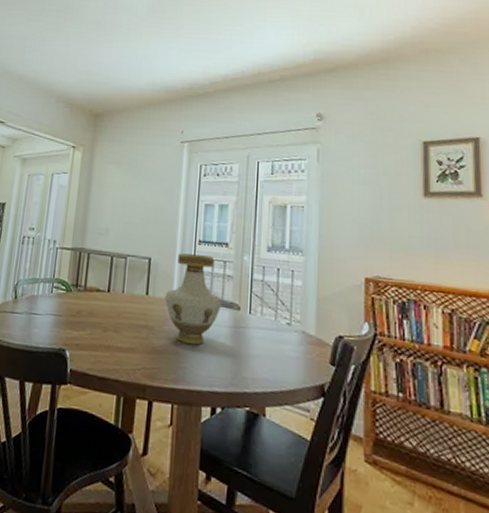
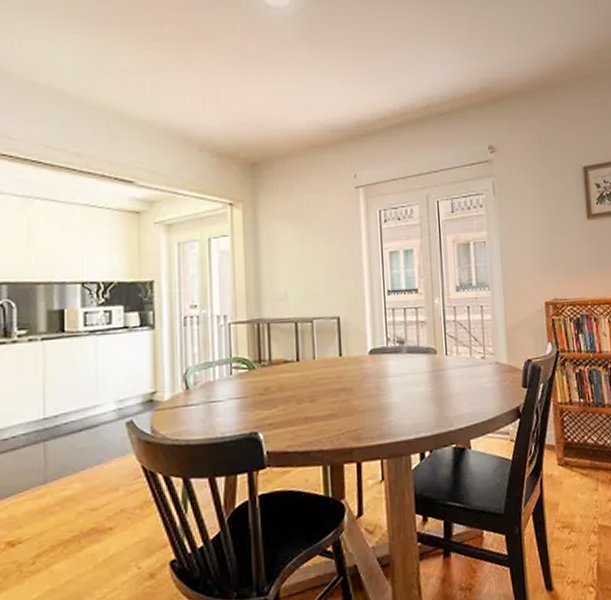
vase: present [165,253,222,345] -> none [360,305,418,398]

